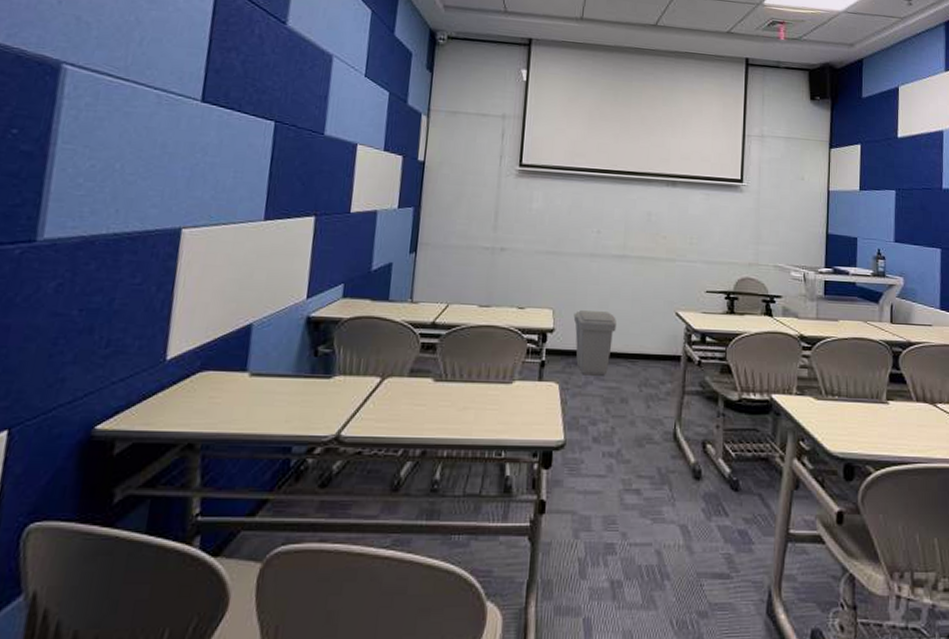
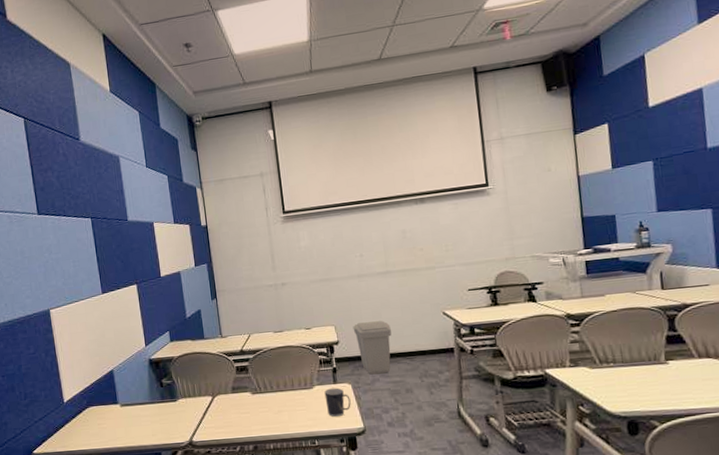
mug: none [524,386,555,424] -> present [324,387,351,418]

